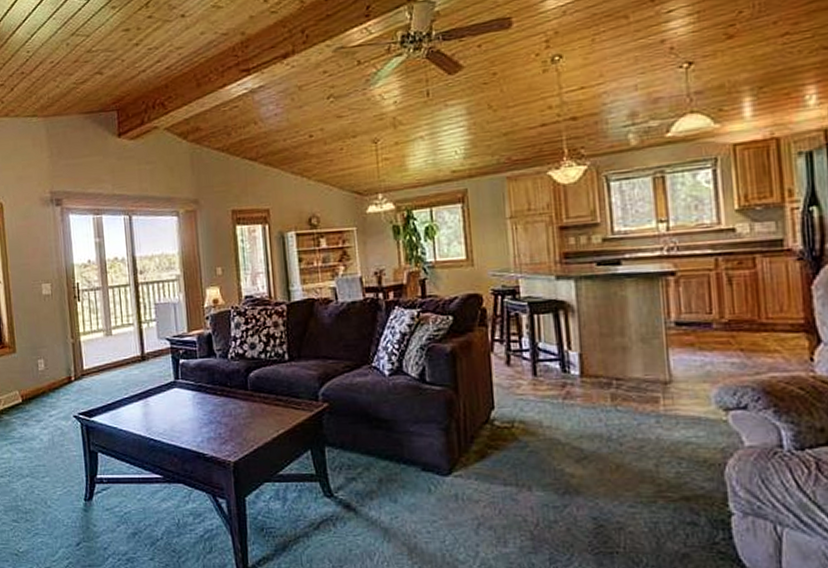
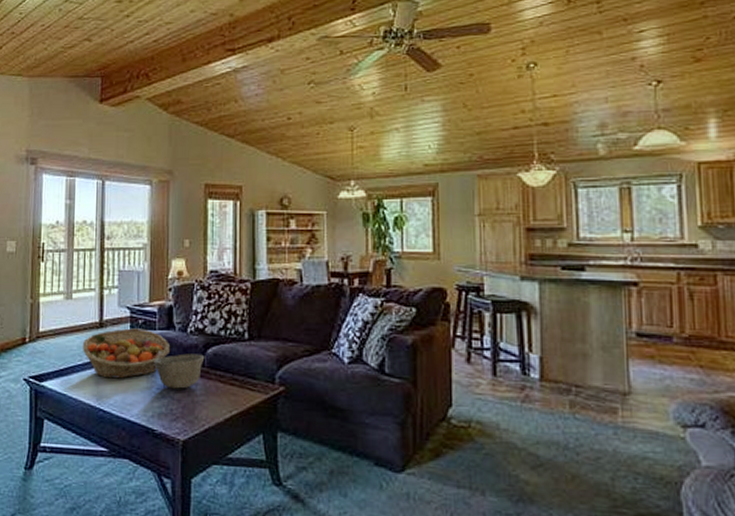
fruit basket: none [127,358,213,409] -> present [83,328,170,379]
bowl: none [198,378,248,414] -> present [154,353,205,389]

